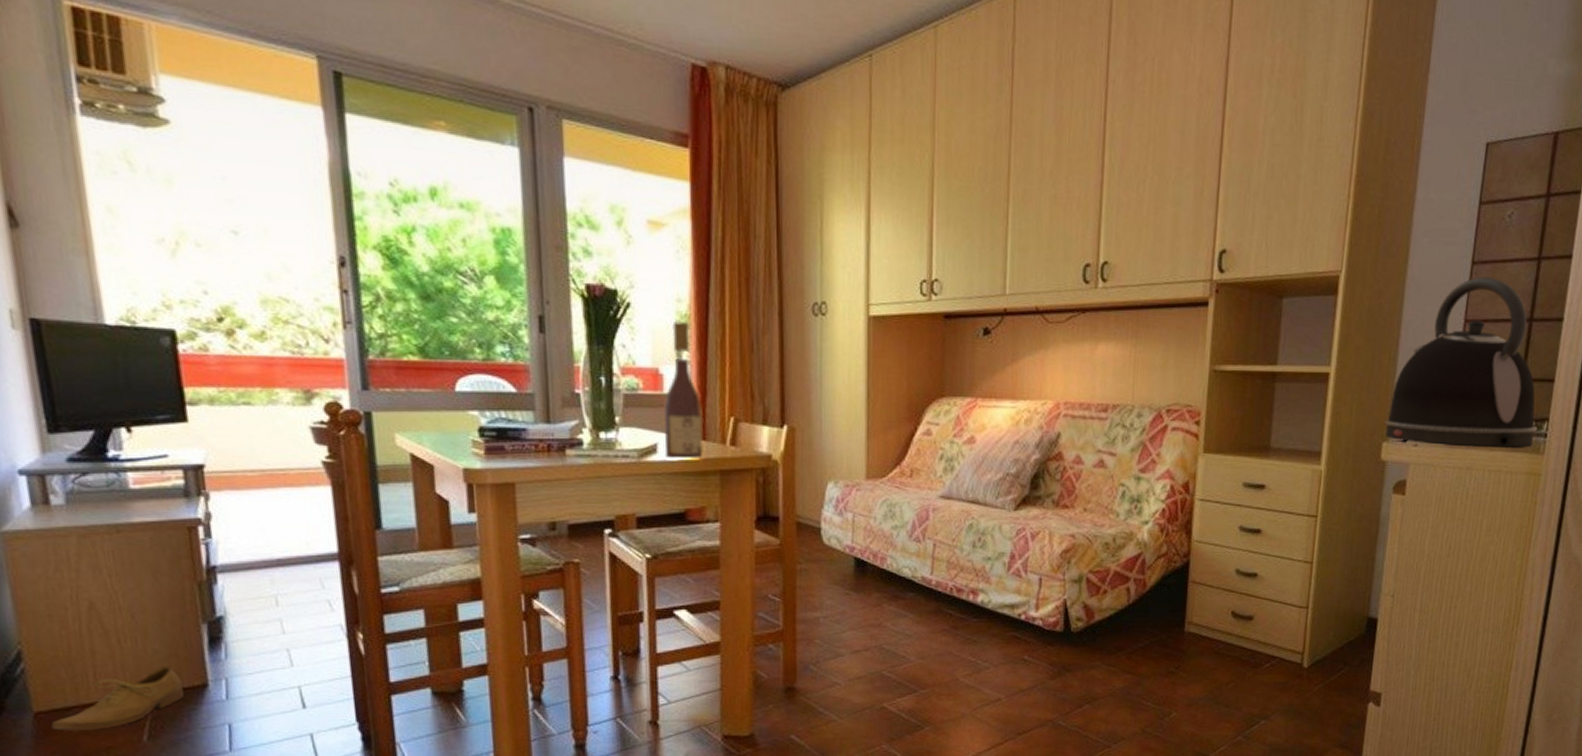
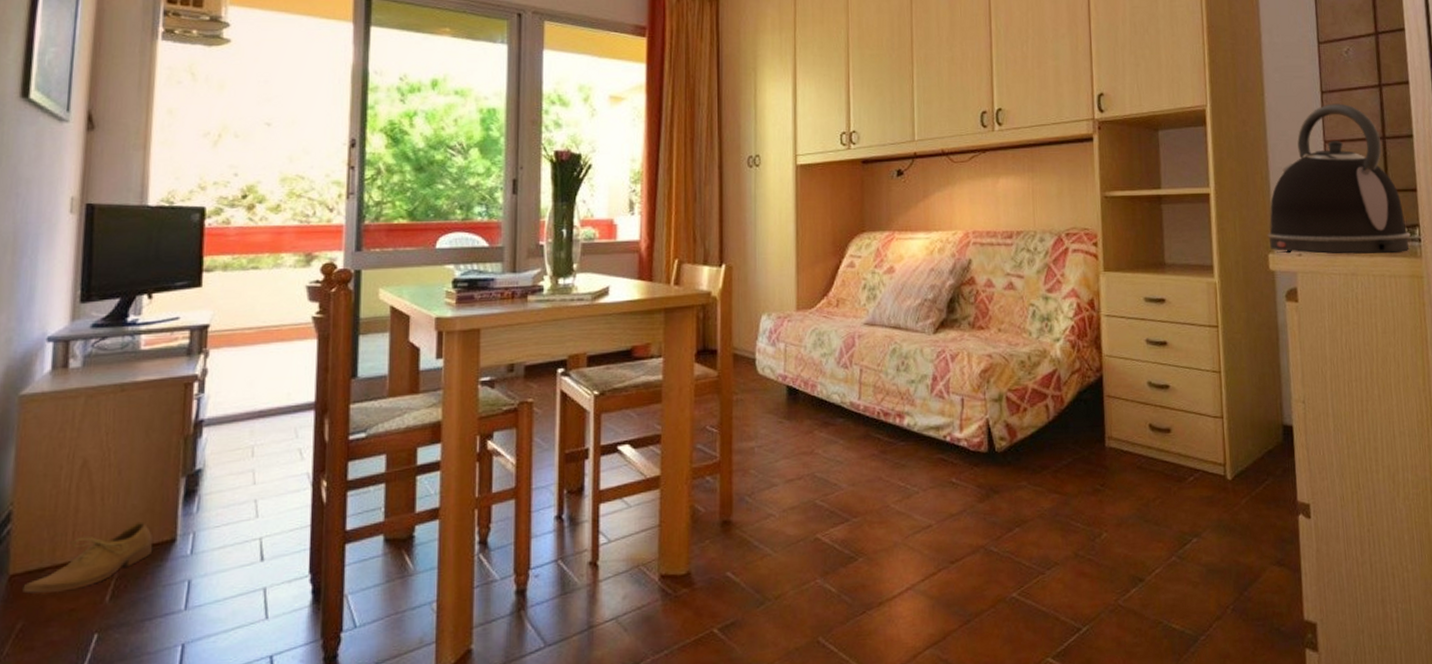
wine bottle: present [664,321,704,460] -> none [615,178,652,301]

